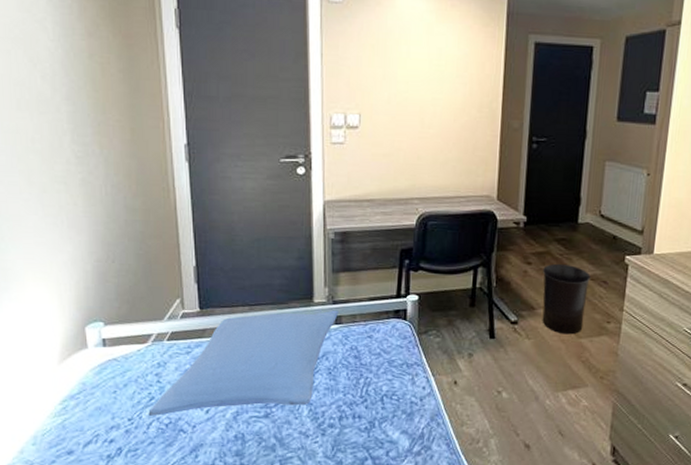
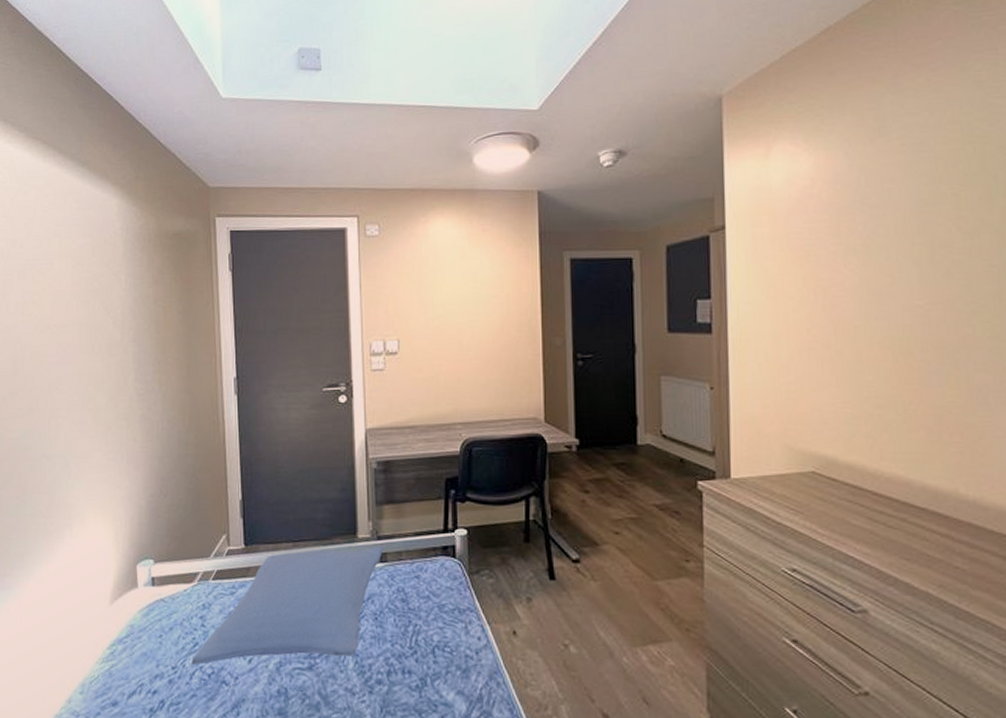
waste bin: present [542,263,591,335] -> none [603,491,659,576]

